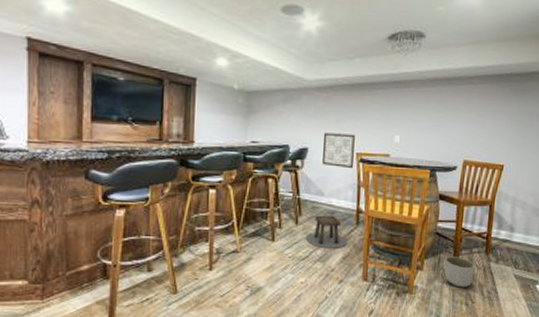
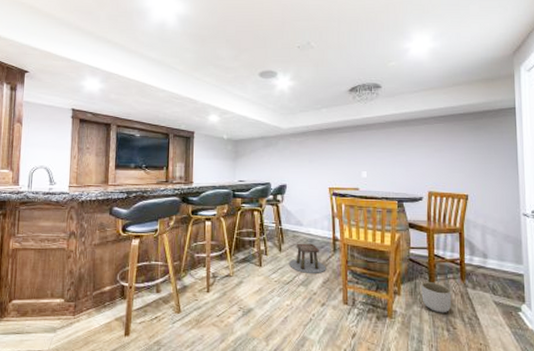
wall art: present [322,132,355,169] -> none [299,170,328,202]

